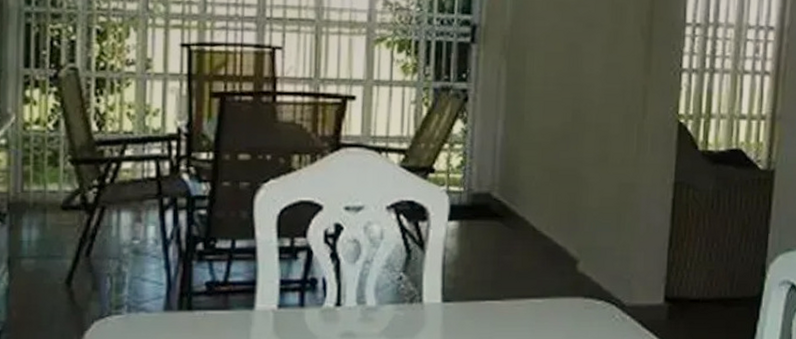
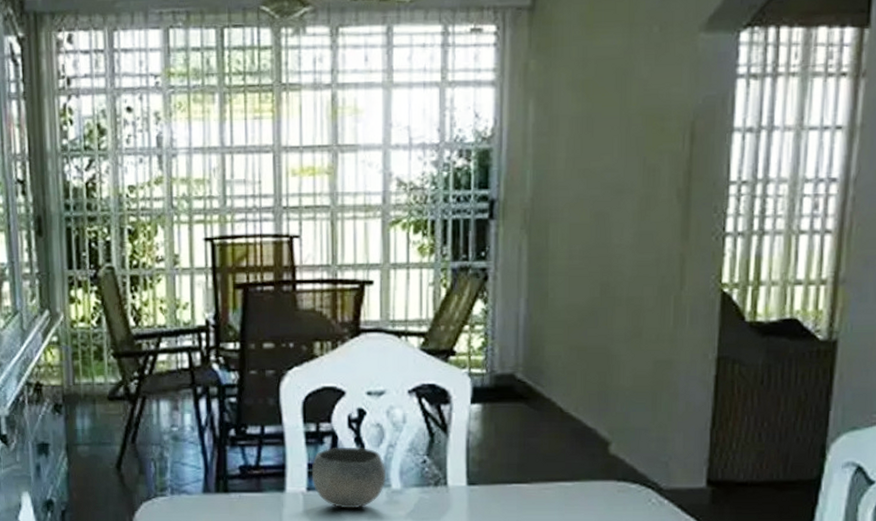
bowl: none [283,262,362,327] -> present [311,447,387,509]

